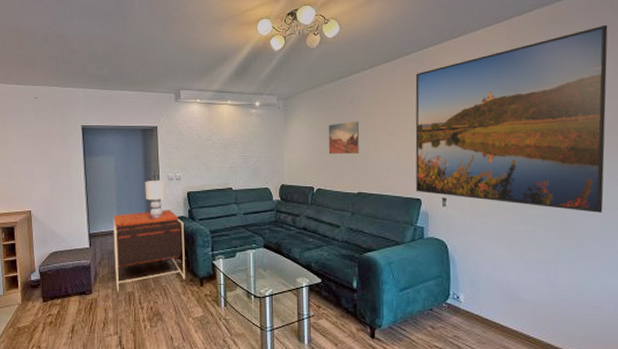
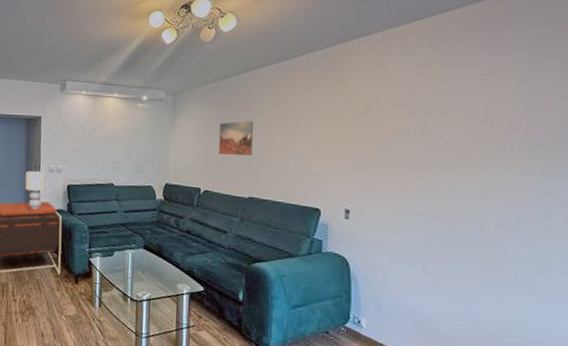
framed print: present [415,24,608,213] -> none [315,25,554,240]

